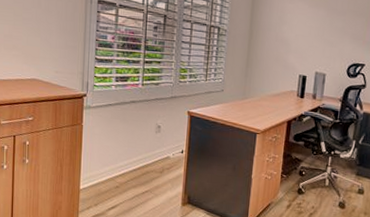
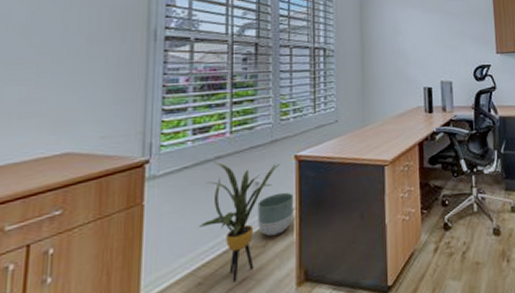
house plant: none [118,105,176,192] -> present [199,162,280,283]
planter: none [157,137,185,167] -> present [257,192,294,236]

